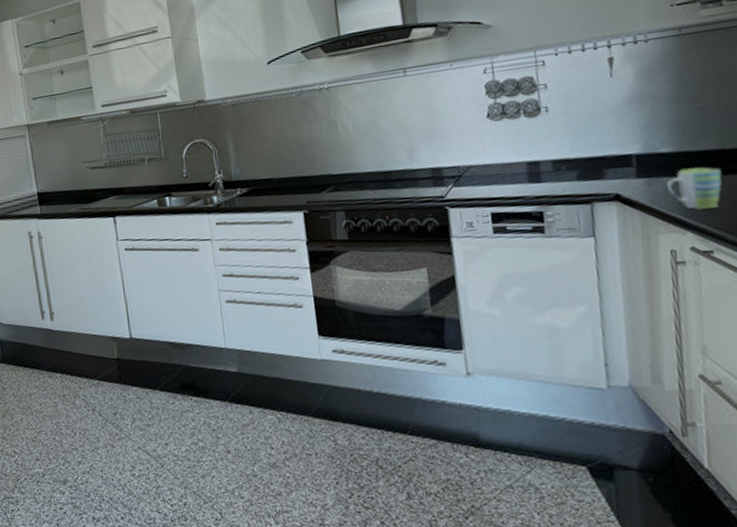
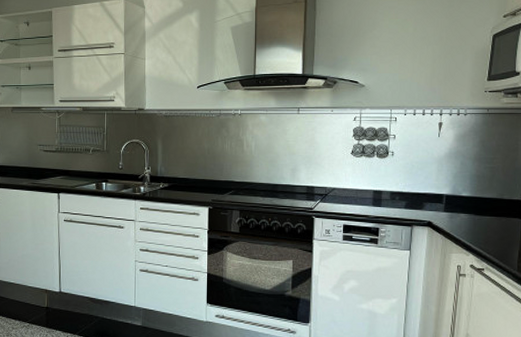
mug: present [665,167,722,210] -> none [461,209,498,239]

